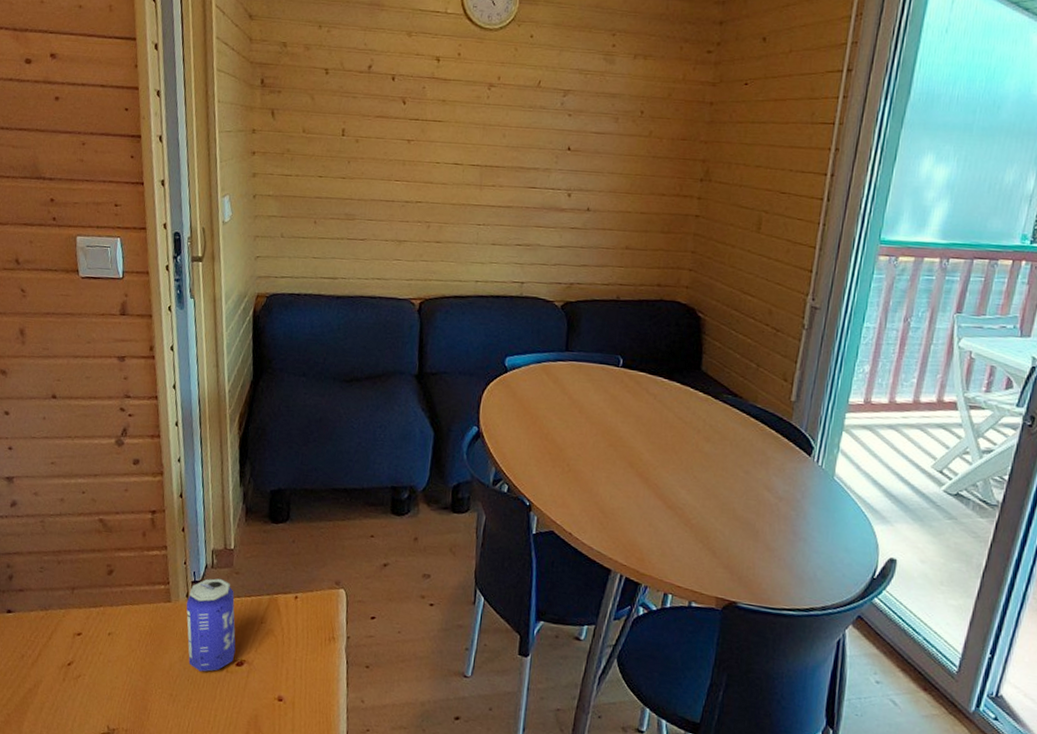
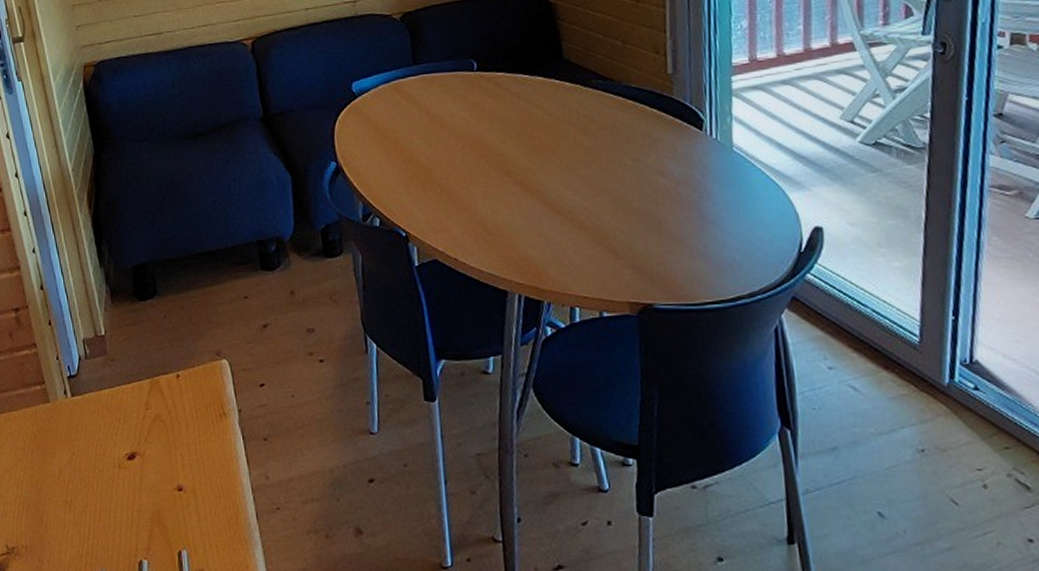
beer can: present [186,578,236,672] -> none [65,368,125,472]

